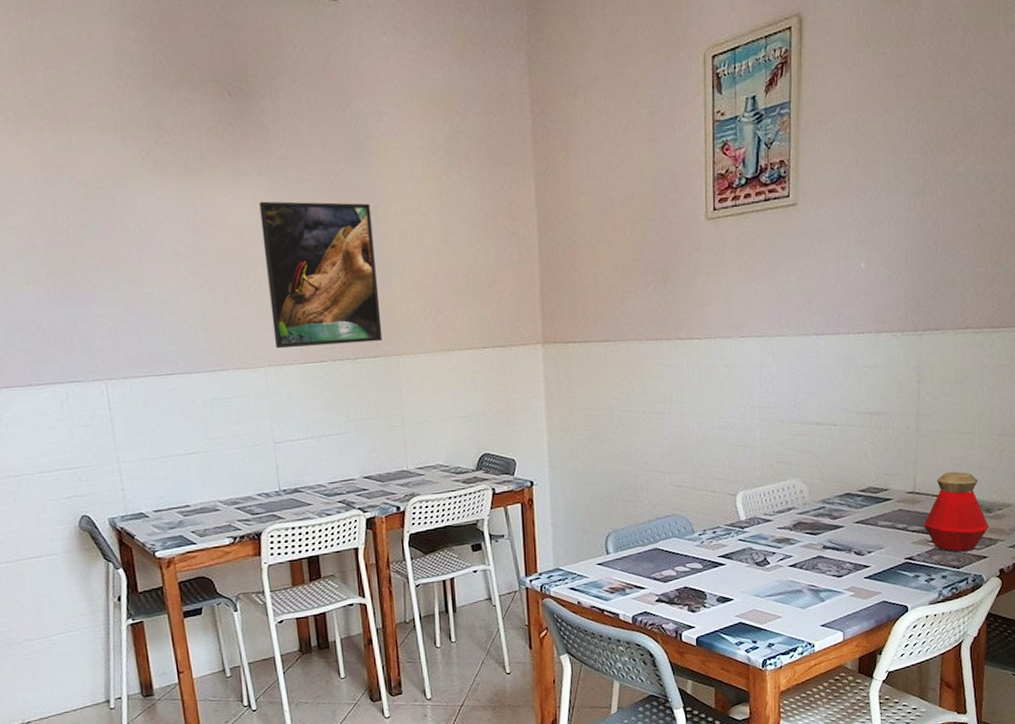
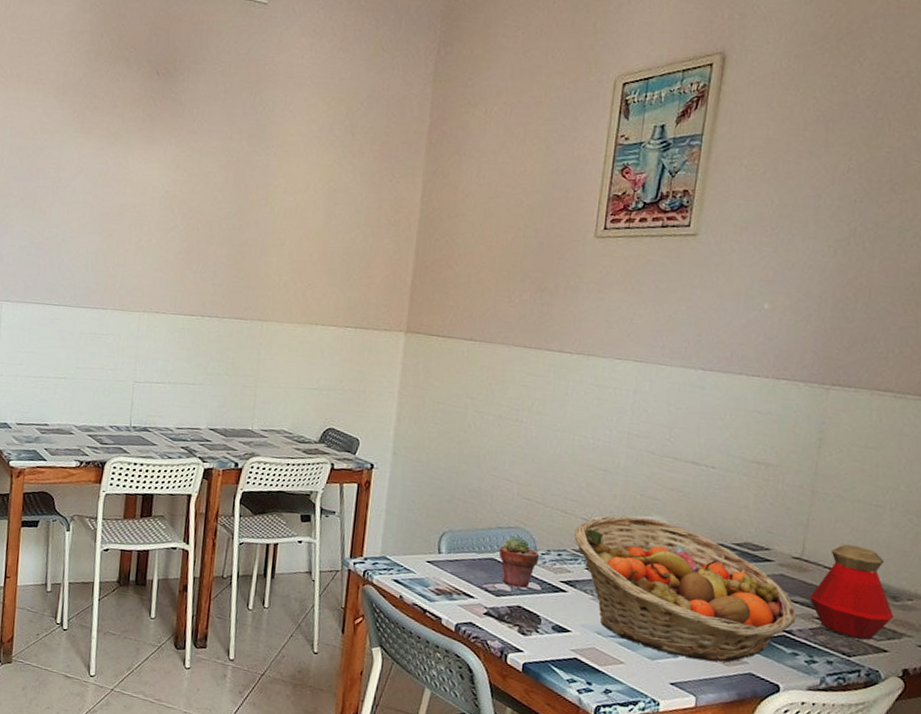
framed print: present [259,201,383,349] -> none [153,166,263,306]
potted succulent: none [660,522,698,571] -> present [499,536,540,588]
fruit basket: none [725,482,915,601] -> present [574,515,797,663]

